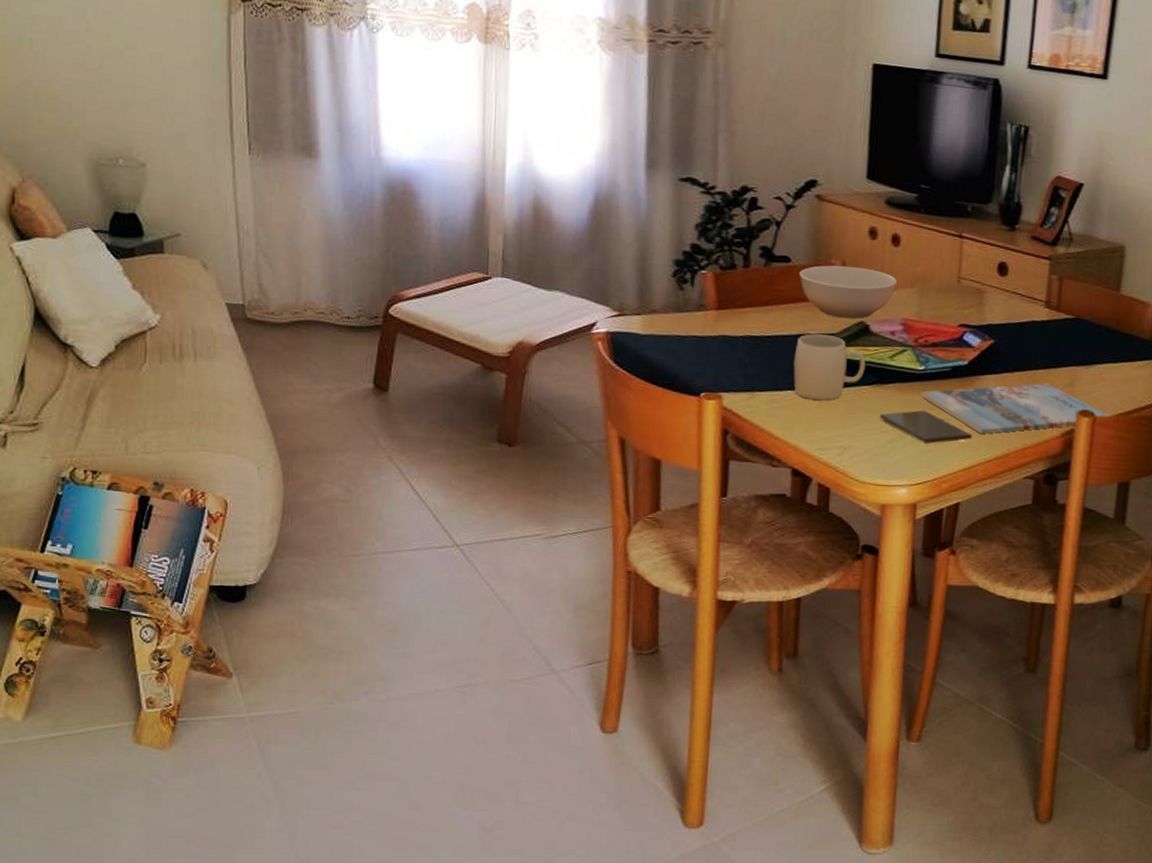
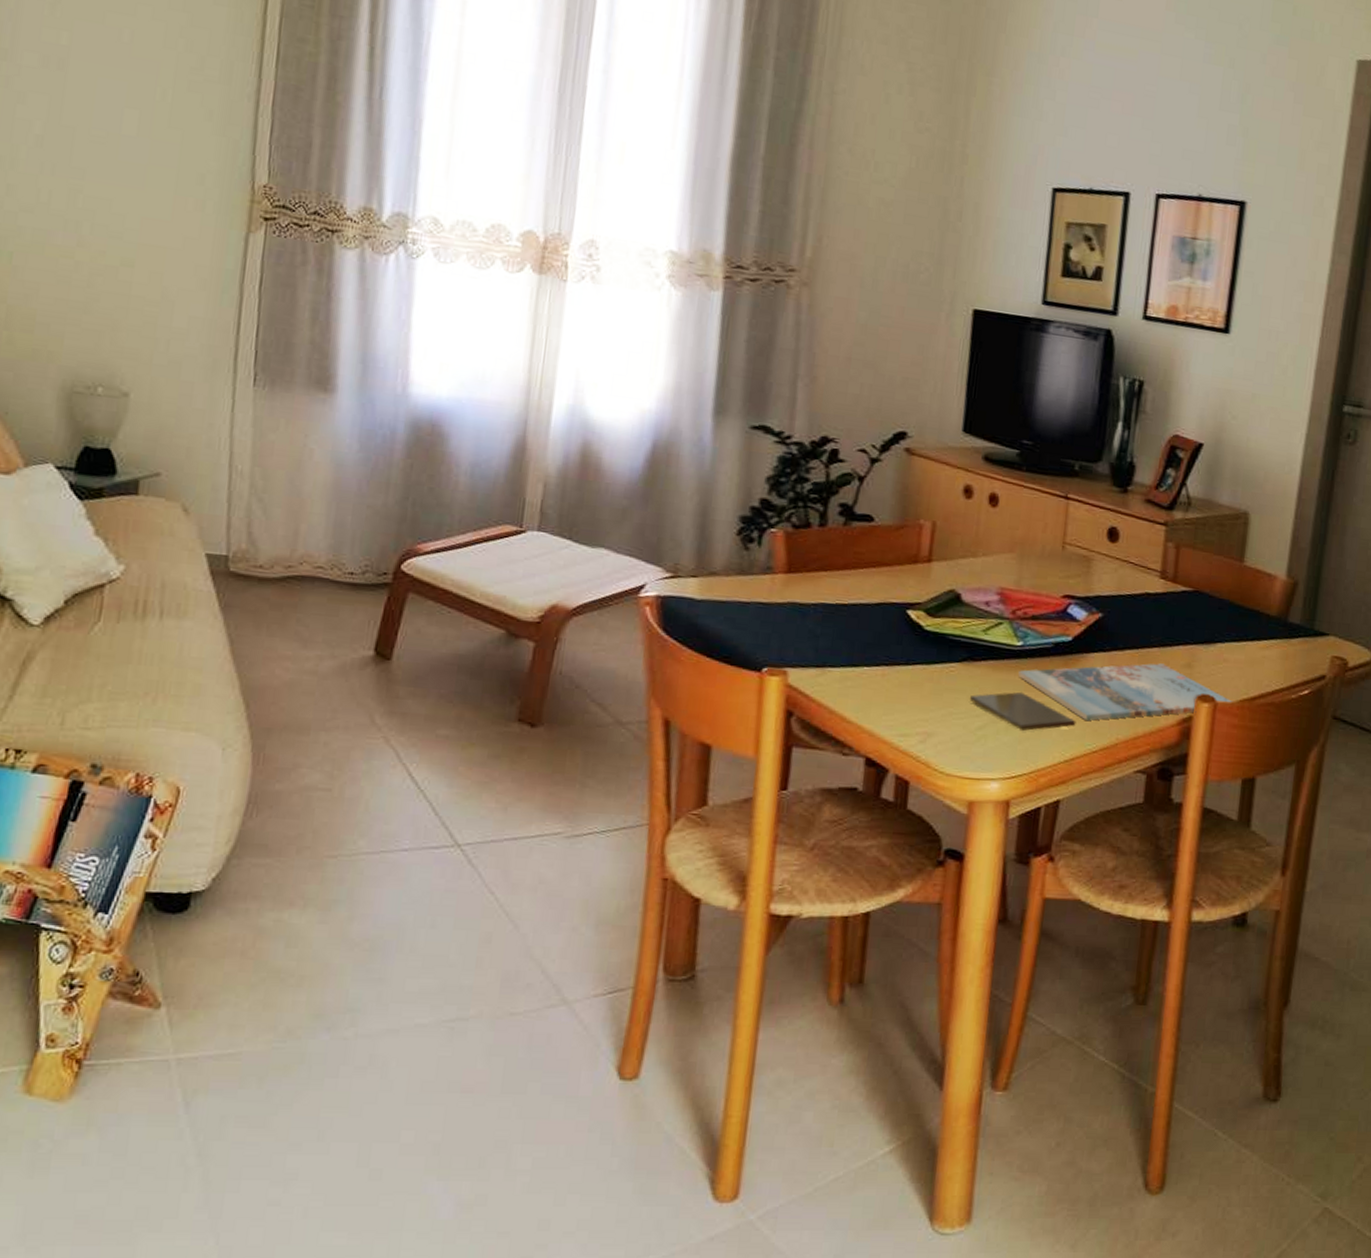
mug: present [793,334,866,400] -> none [871,602,956,679]
bowl: present [799,265,898,319] -> none [882,526,995,587]

